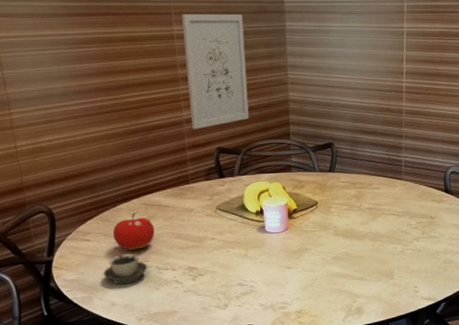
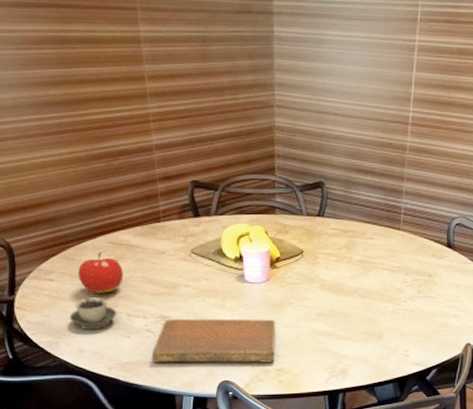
notebook: none [179,265,295,311] -> present [151,319,276,363]
wall art: present [181,14,249,130] -> none [148,10,228,158]

